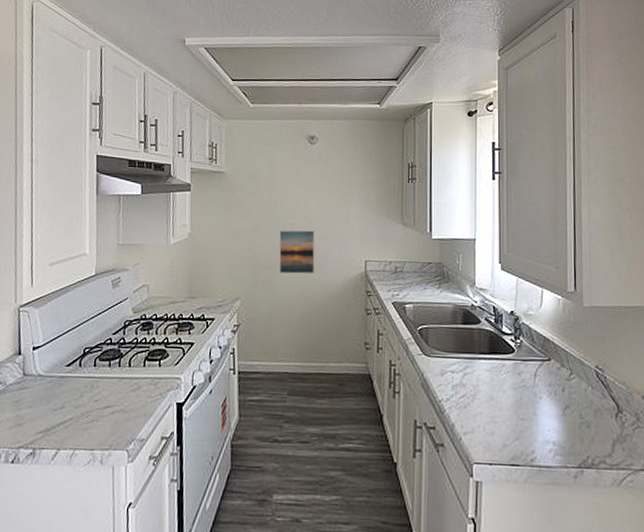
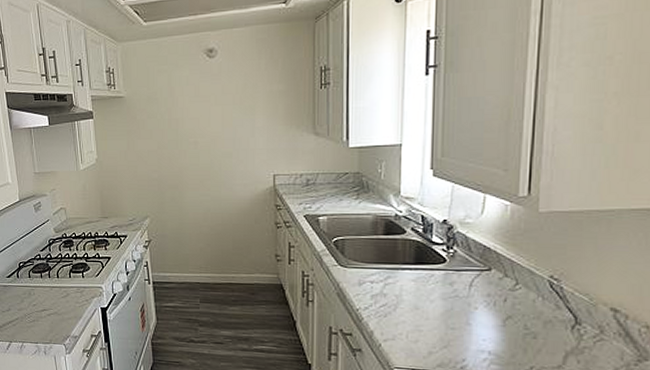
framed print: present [278,229,315,274] -> none [182,148,220,193]

